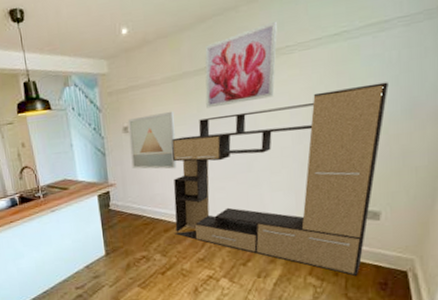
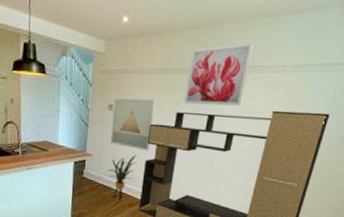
house plant: none [135,174,165,228] -> present [108,154,137,201]

